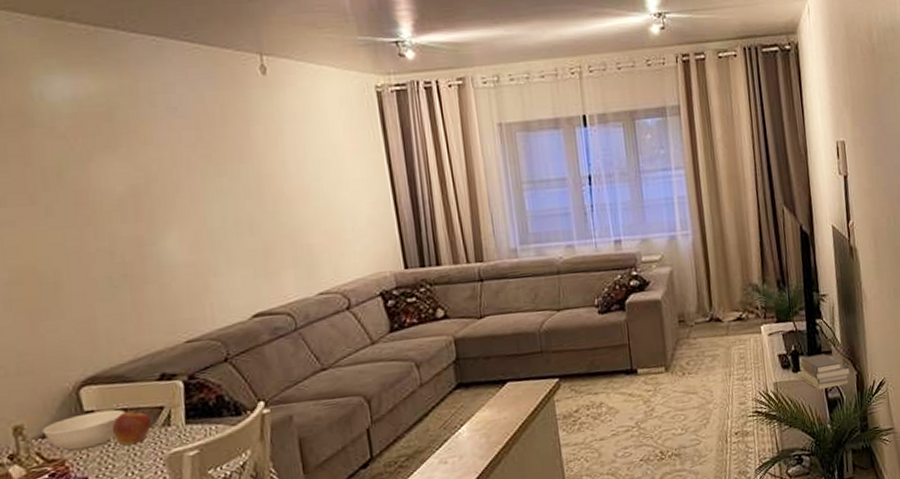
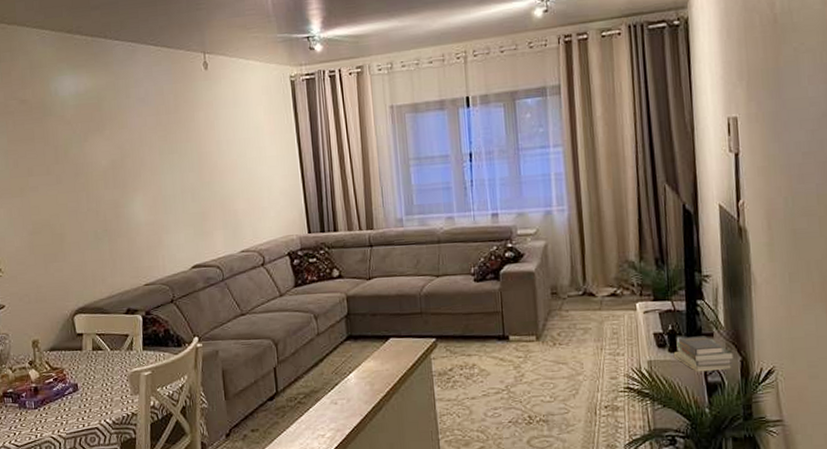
bowl: present [42,409,124,451] -> none [50,333,102,362]
fruit: present [111,406,152,446] -> none [94,332,120,363]

